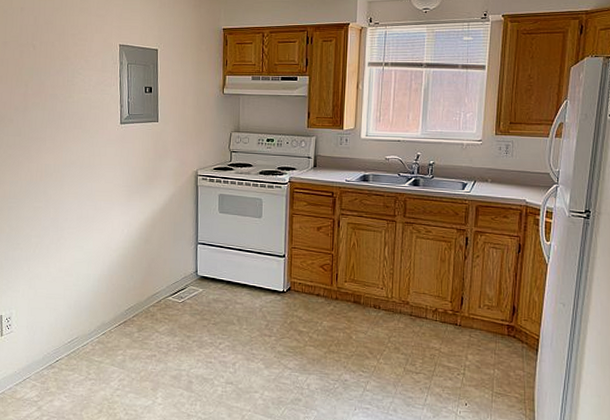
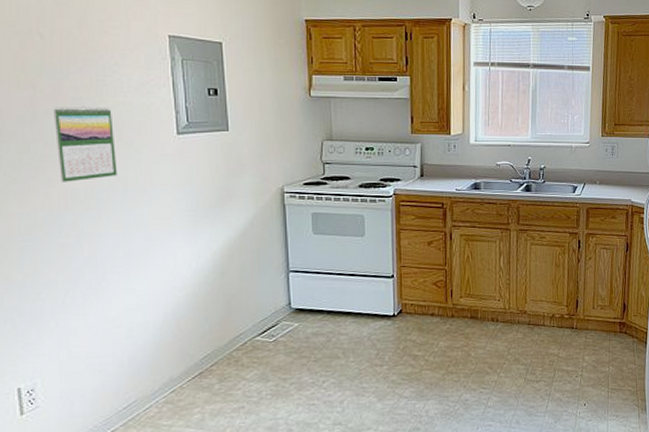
calendar: none [37,100,77,159] -> present [53,106,118,182]

